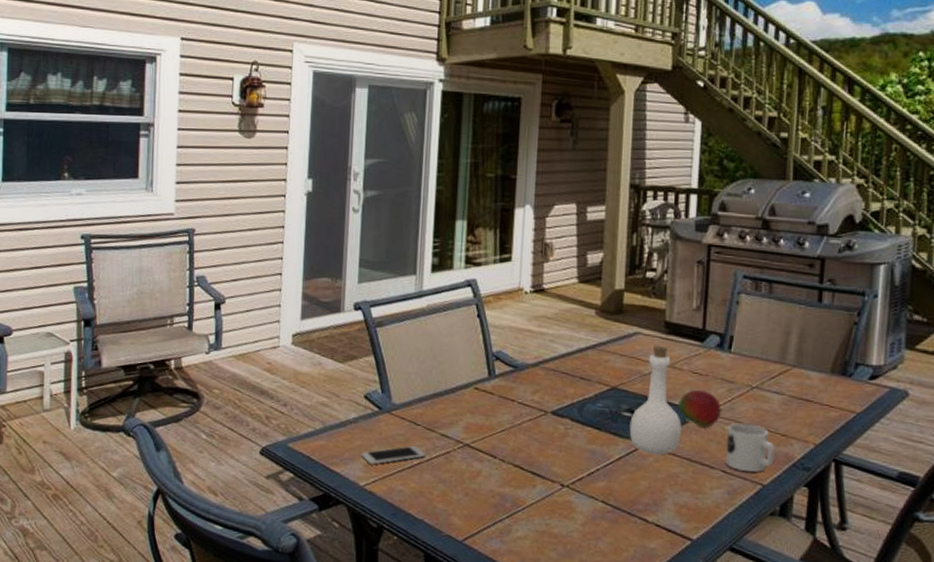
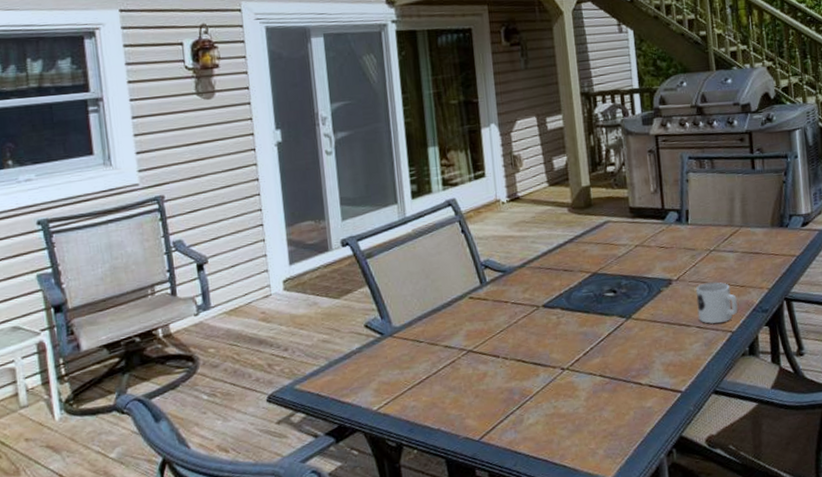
smartphone: present [361,446,425,464] -> none [369,362,432,388]
bottle: present [629,346,682,455] -> none [613,229,659,326]
fruit: present [678,389,722,427] -> none [652,260,689,293]

